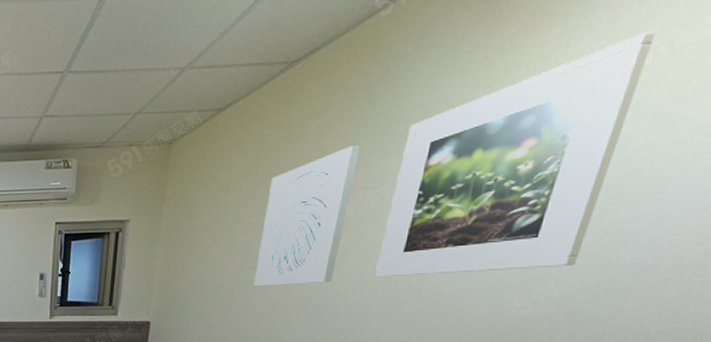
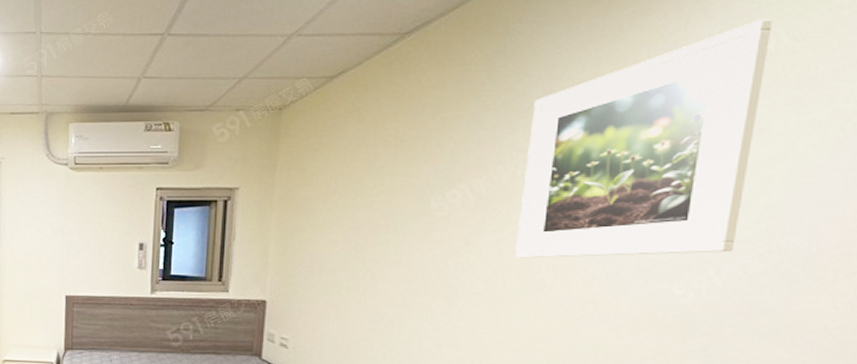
wall art: present [253,145,360,287] -> none [381,119,484,265]

